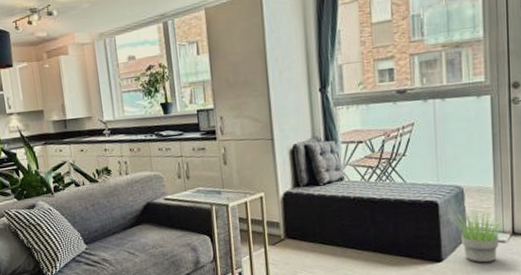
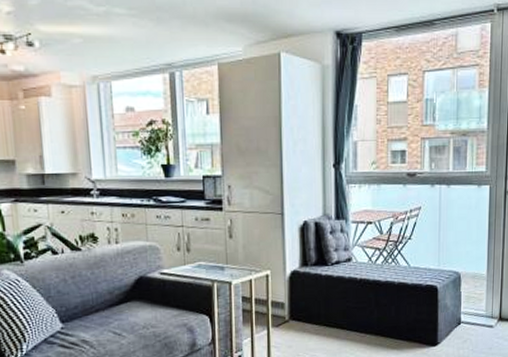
potted plant: present [451,211,508,263] -> none [448,297,497,347]

